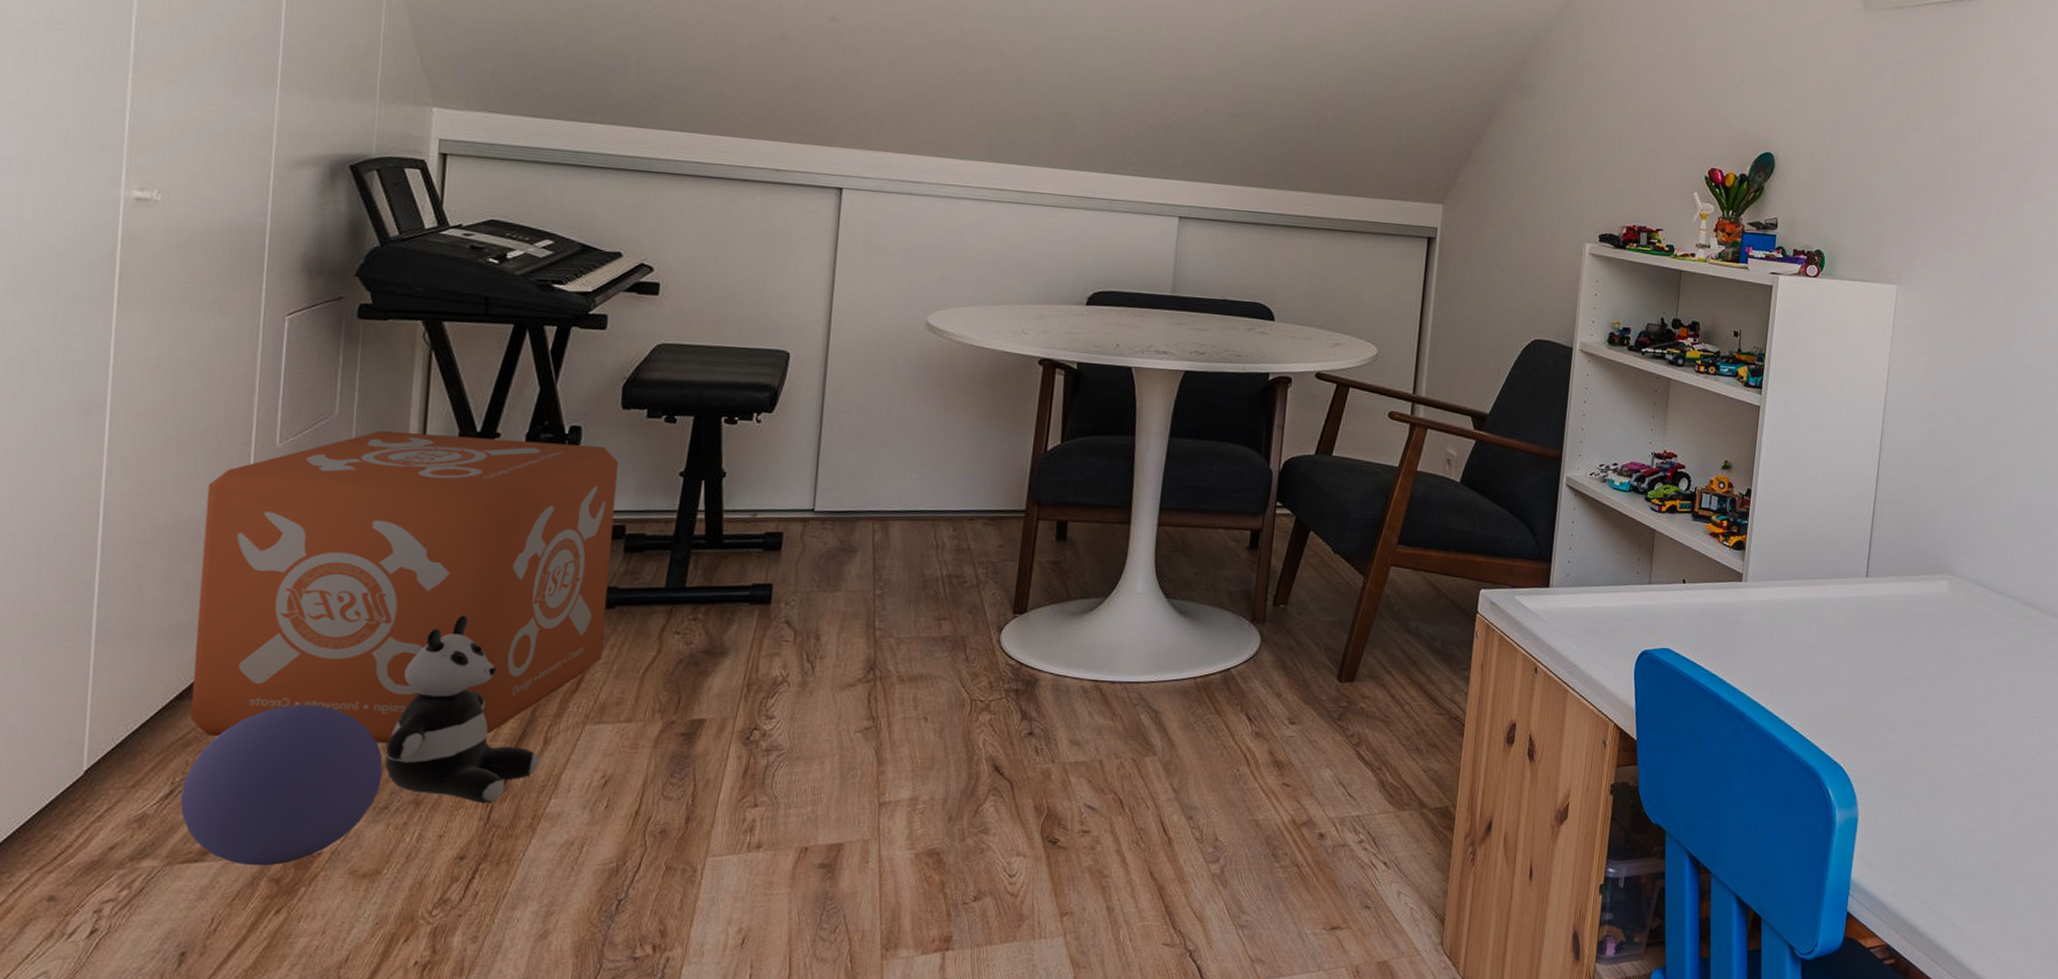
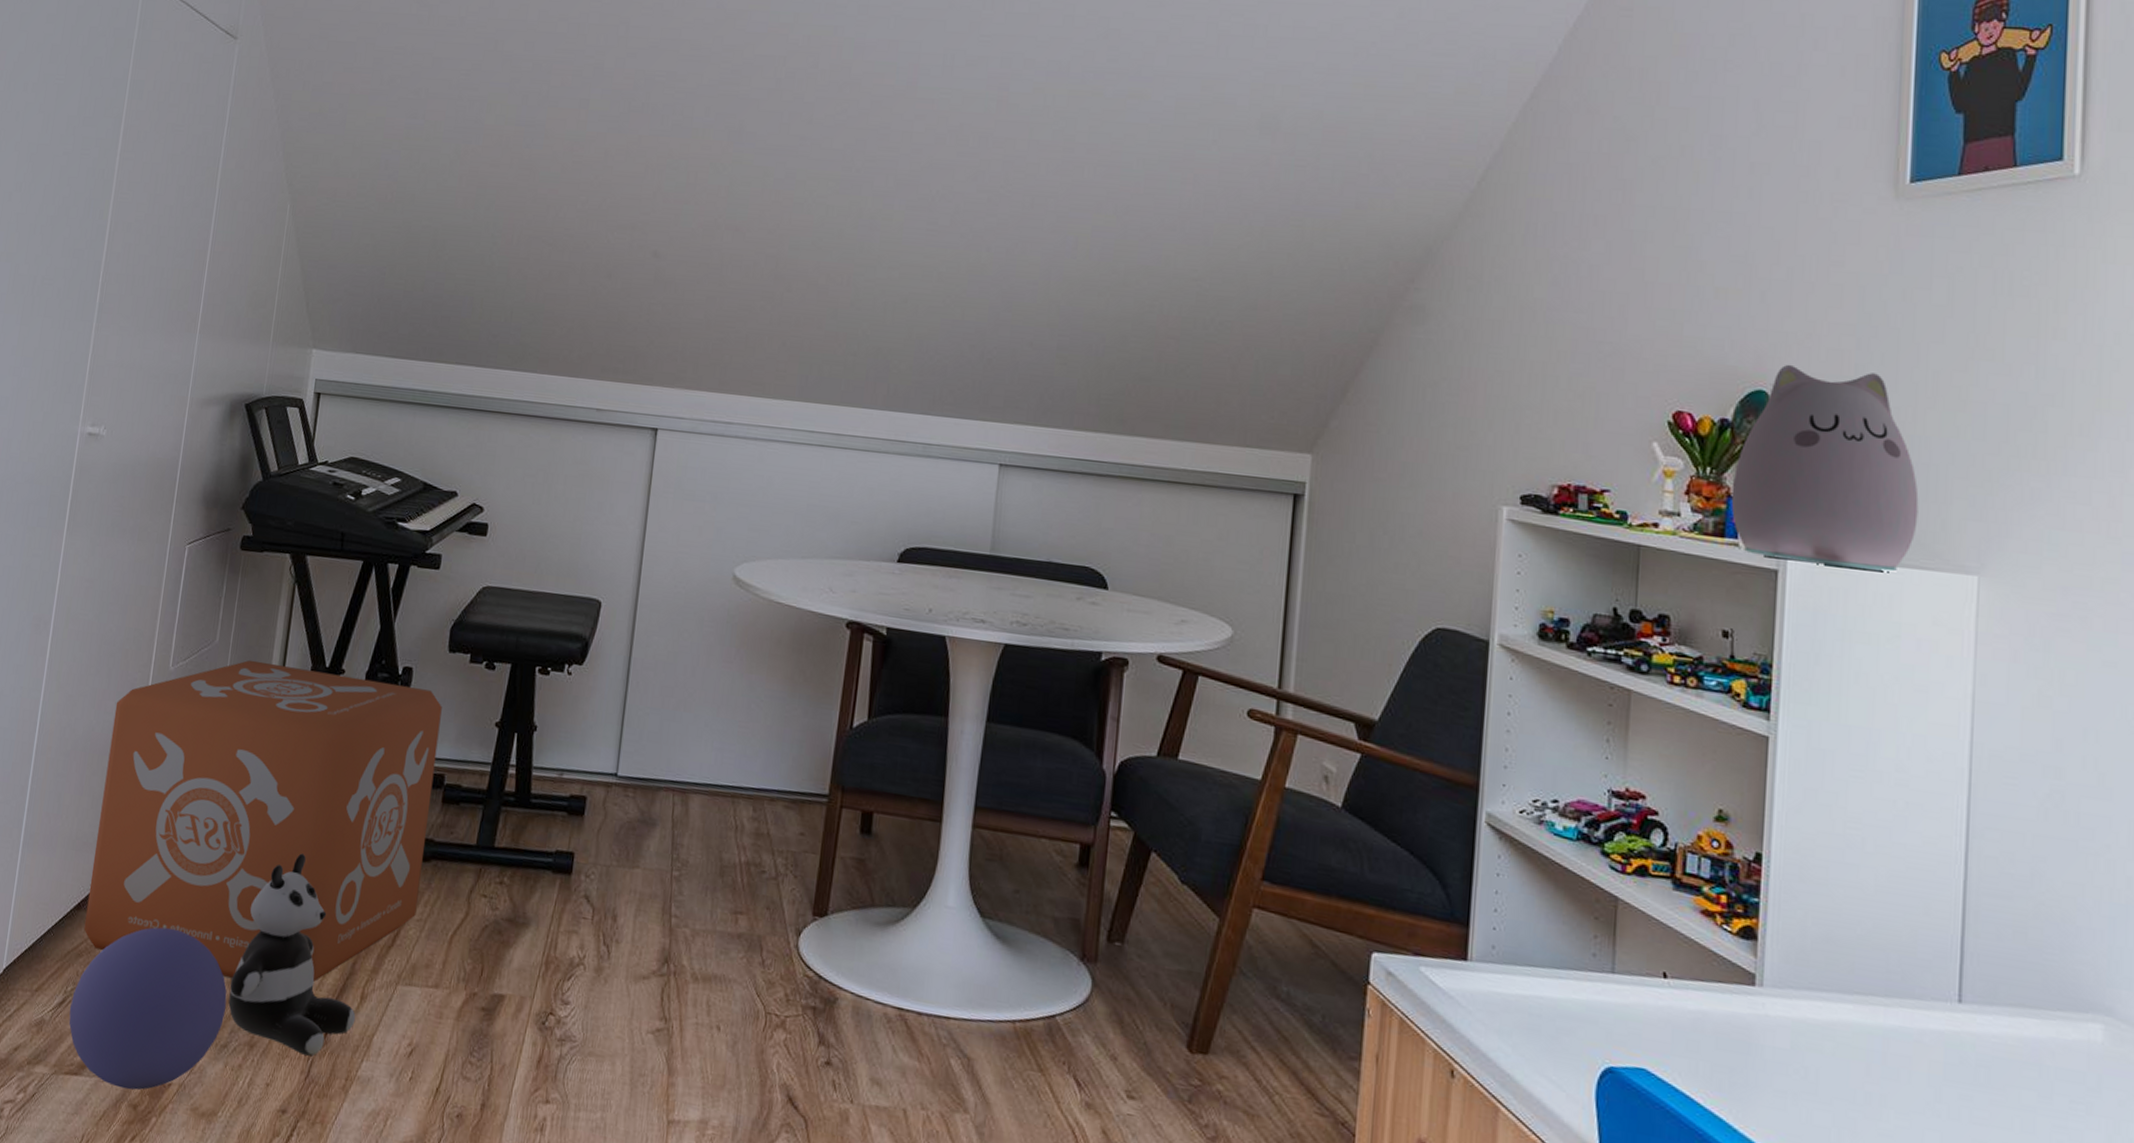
plush toy: none [1744,133,1865,284] -> present [1731,364,1919,572]

